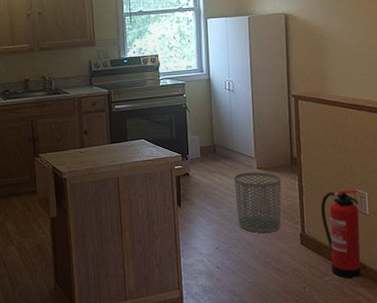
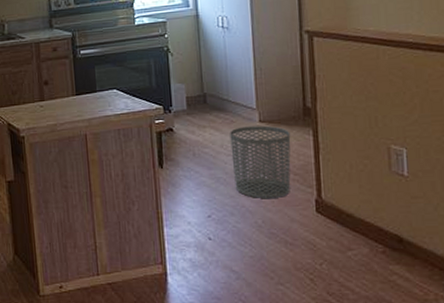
fire extinguisher: present [320,190,362,279] -> none [342,146,397,254]

